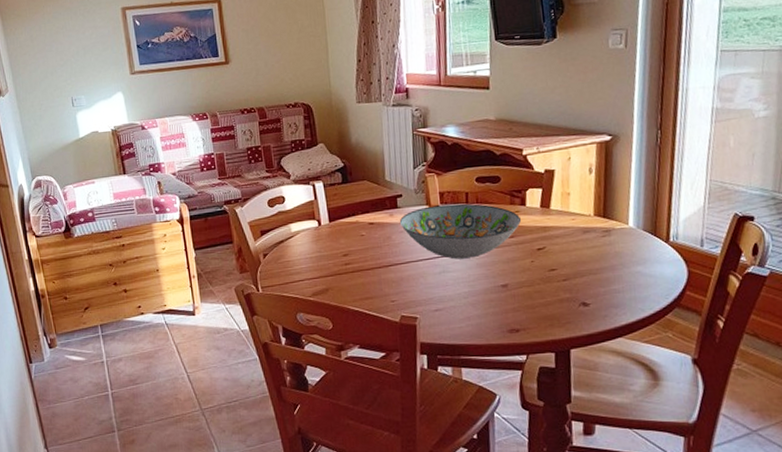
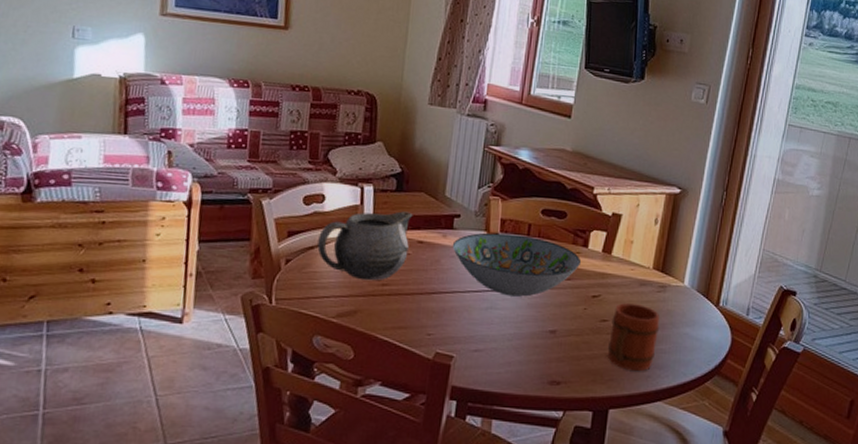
teapot: none [286,199,363,263] -> present [317,211,413,281]
mug: none [559,250,610,312] -> present [607,302,660,371]

